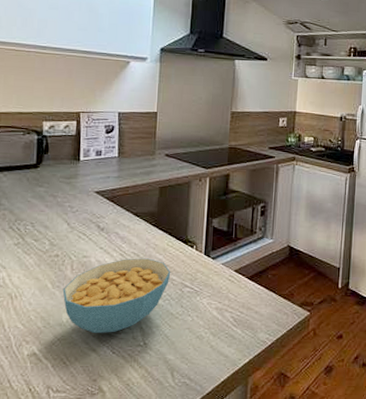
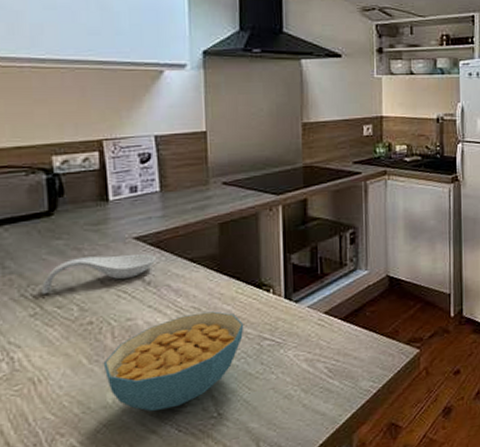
spoon rest: none [24,203,109,229] -> present [40,254,156,294]

